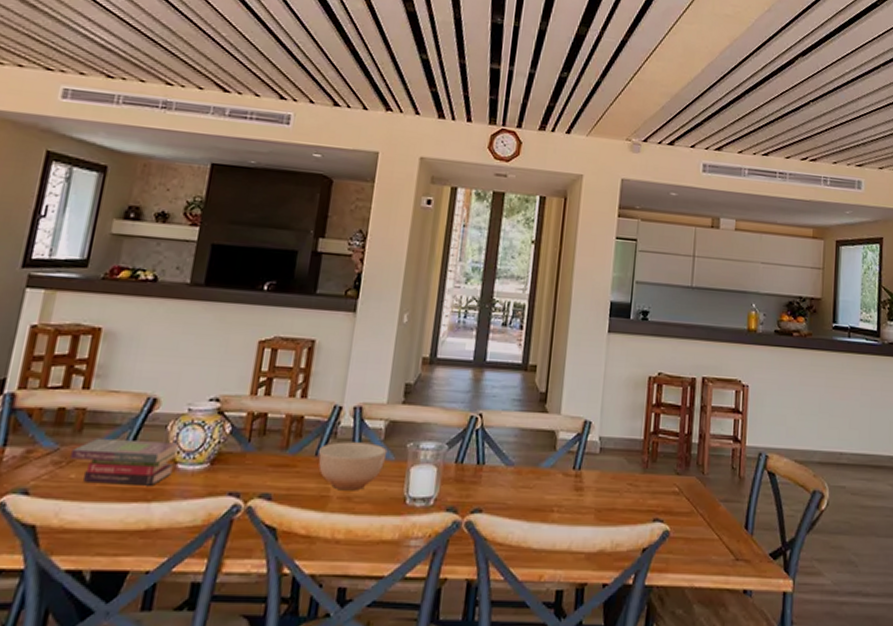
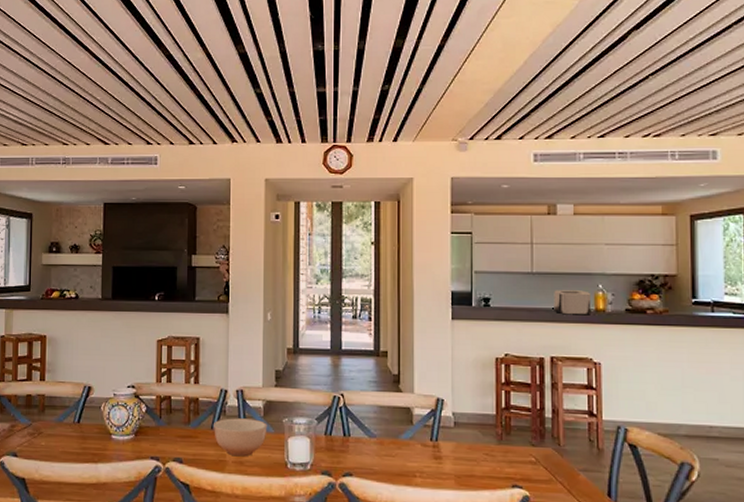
books: present [69,437,179,486] -> none [39,416,111,451]
toaster: none [709,306,745,335] -> present [554,290,592,315]

